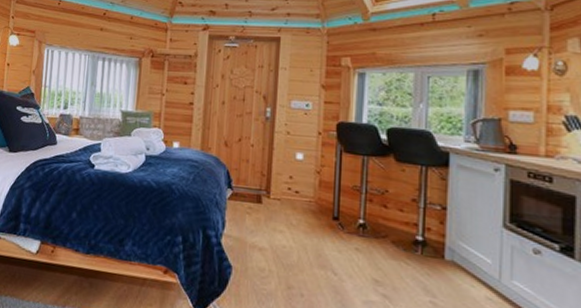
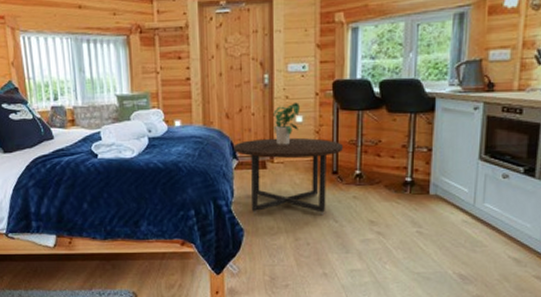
coffee table: none [229,171,345,263] -> present [234,137,343,214]
potted plant: none [272,139,301,182] -> present [273,102,300,145]

